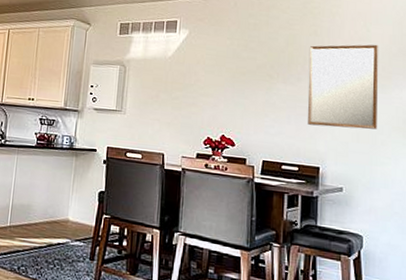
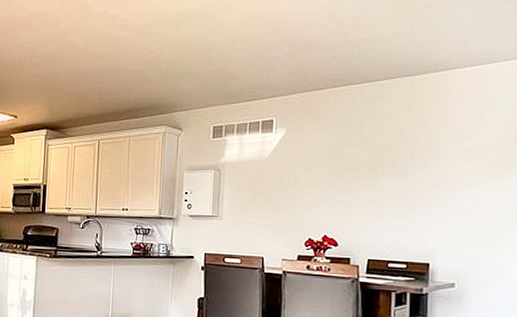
home mirror: present [308,44,379,130] -> none [416,130,495,222]

